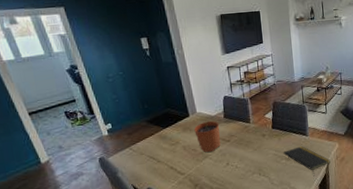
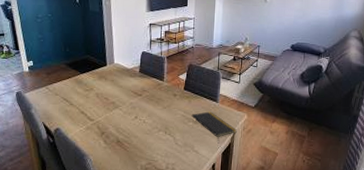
plant pot: present [194,120,221,152] -> none [109,71,134,103]

